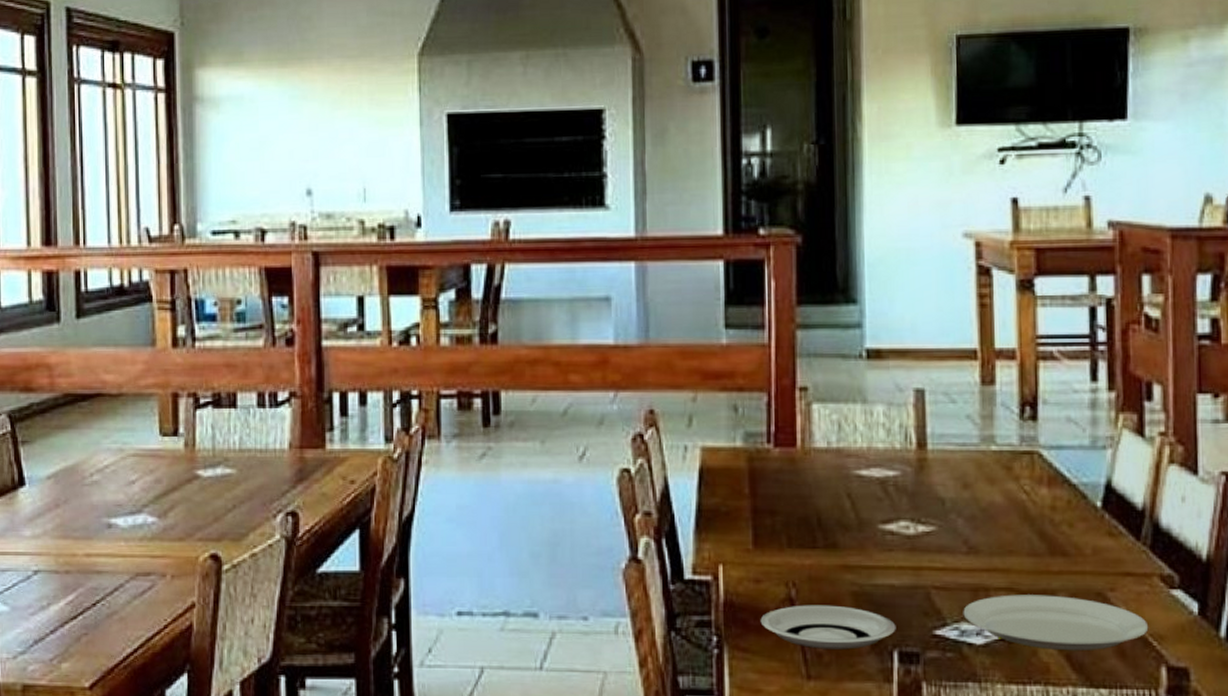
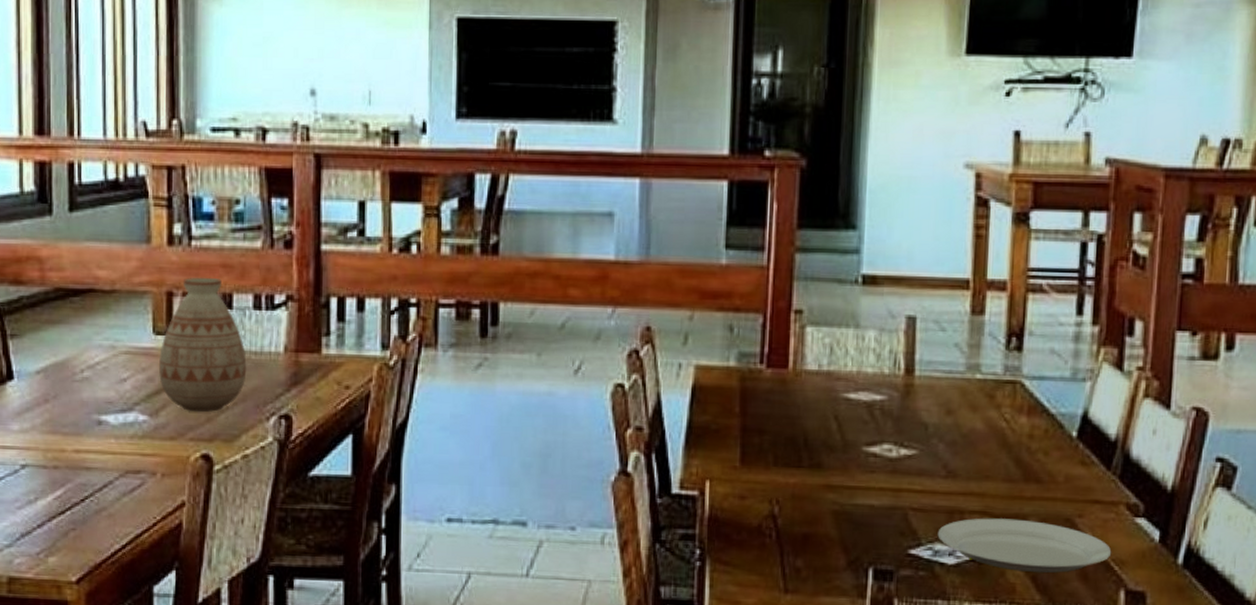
vase: none [166,377,253,512] -> present [159,277,247,413]
plate: present [760,605,896,650] -> none [743,521,873,566]

